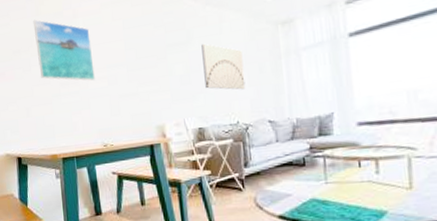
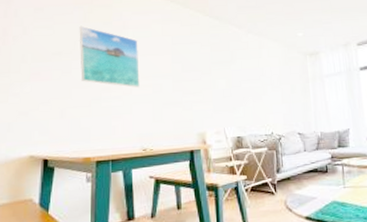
wall art: present [201,43,246,90] -> none [243,64,280,106]

